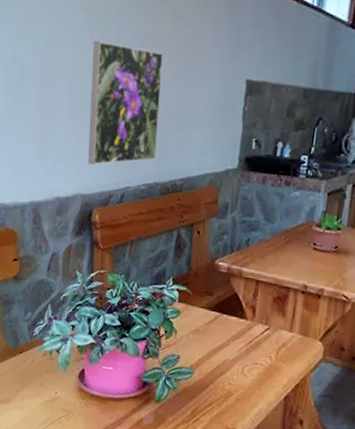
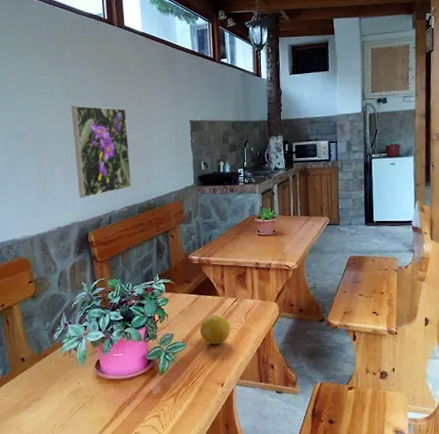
fruit: none [214,342,255,380] -> present [200,315,231,345]

